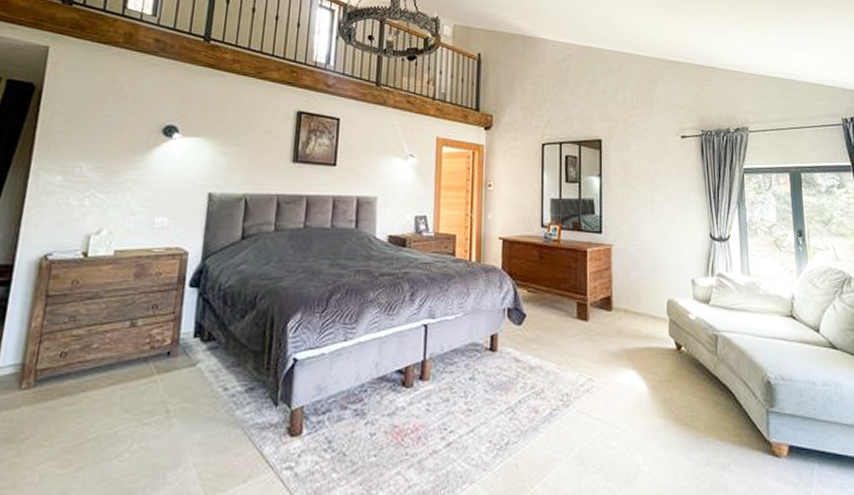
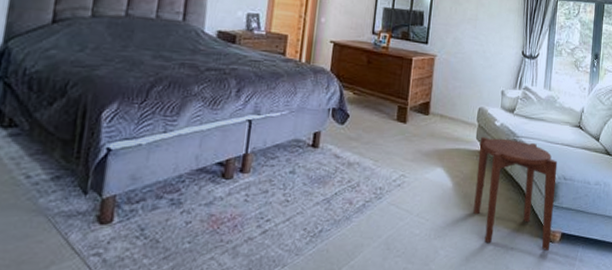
side table: none [673,332,777,469] -> present [473,136,558,252]

